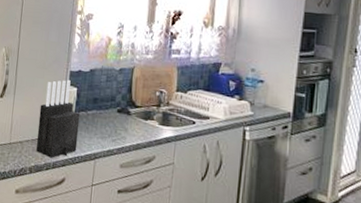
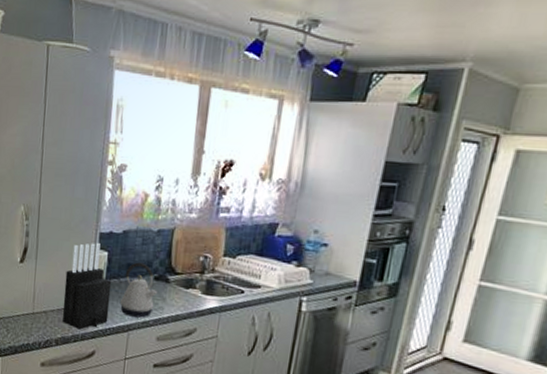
kettle: none [88,97,120,147] -> present [120,262,157,318]

